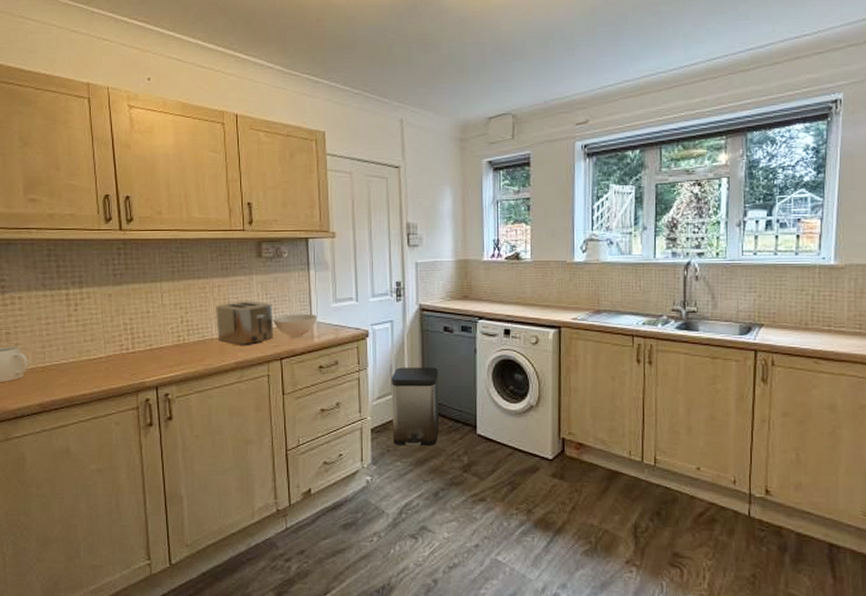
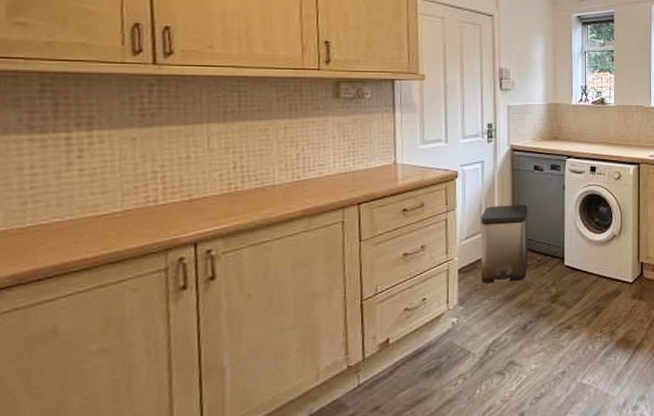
toaster: present [216,301,274,346] -> none [280,143,352,192]
bowl: present [273,314,318,339] -> none [350,156,403,182]

